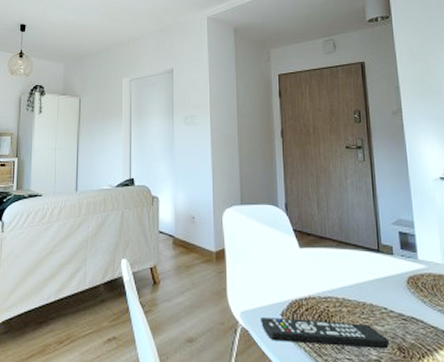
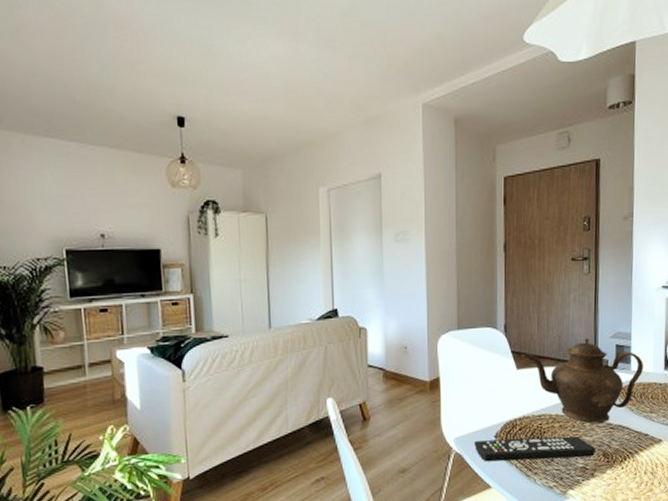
teapot: none [302,222,432,312] -> present [520,338,644,423]

